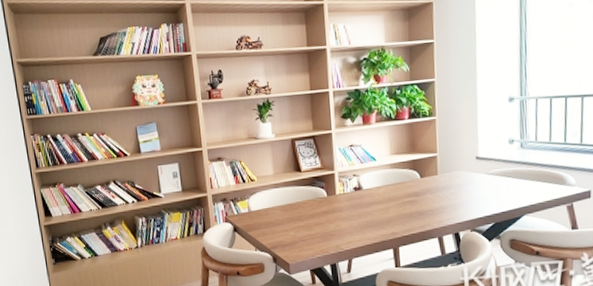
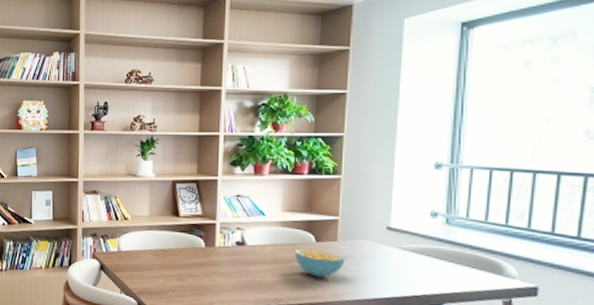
cereal bowl: none [404,183,446,209] -> present [295,247,345,278]

